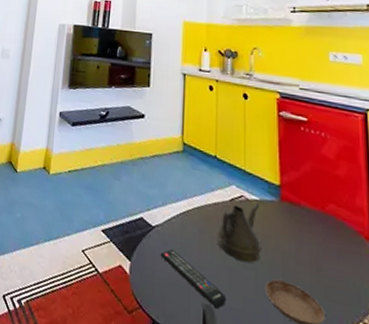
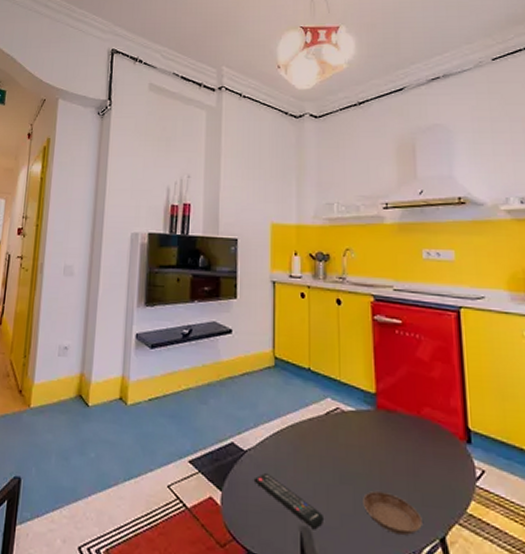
teapot: present [217,202,262,263] -> none [313,414,359,478]

